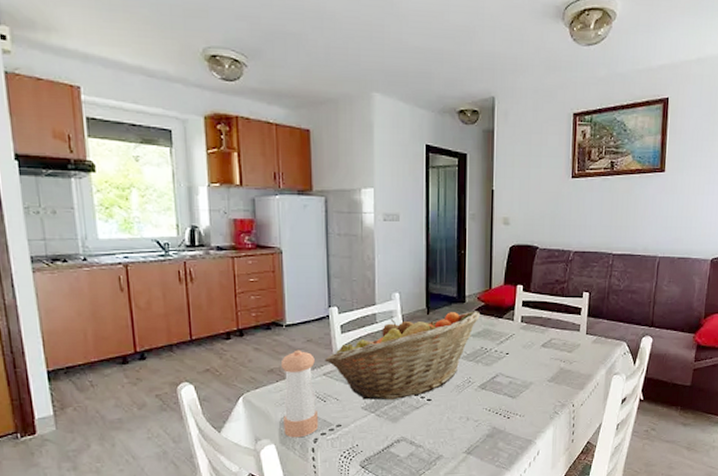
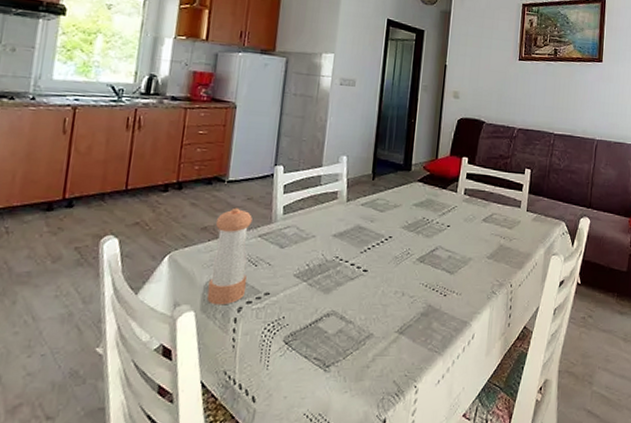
fruit basket: present [325,311,481,400] -> none [262,179,425,269]

